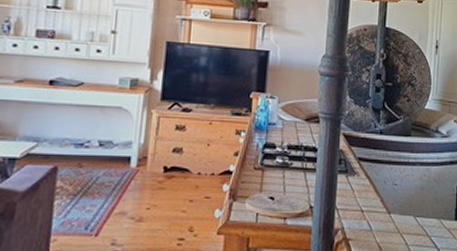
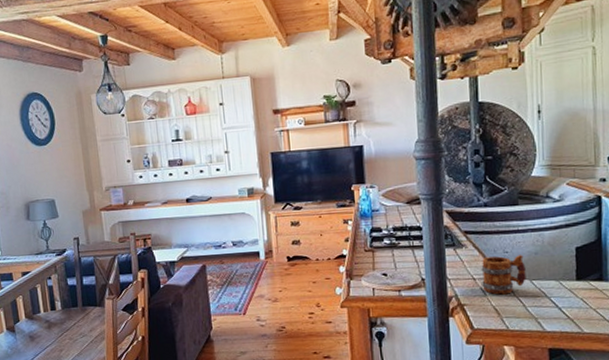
mug: none [368,188,412,230] -> present [481,255,526,295]

